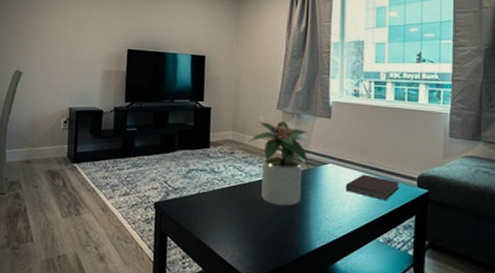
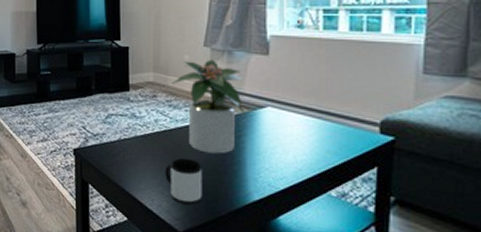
mug: none [238,210,273,254] -> present [165,158,203,205]
notebook: present [345,174,399,201] -> none [287,118,356,149]

